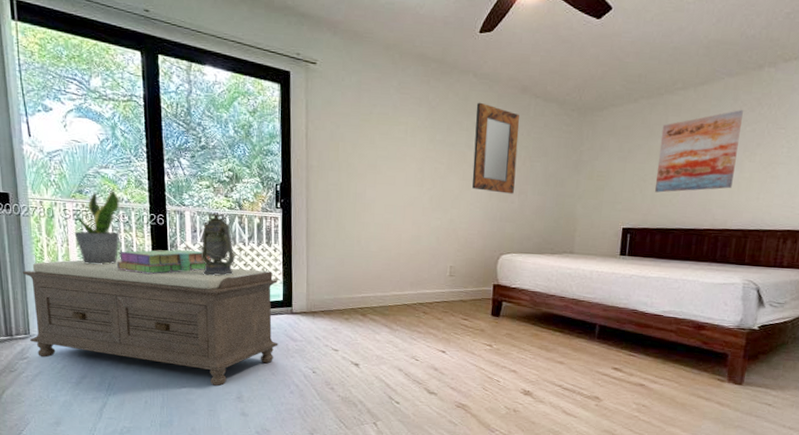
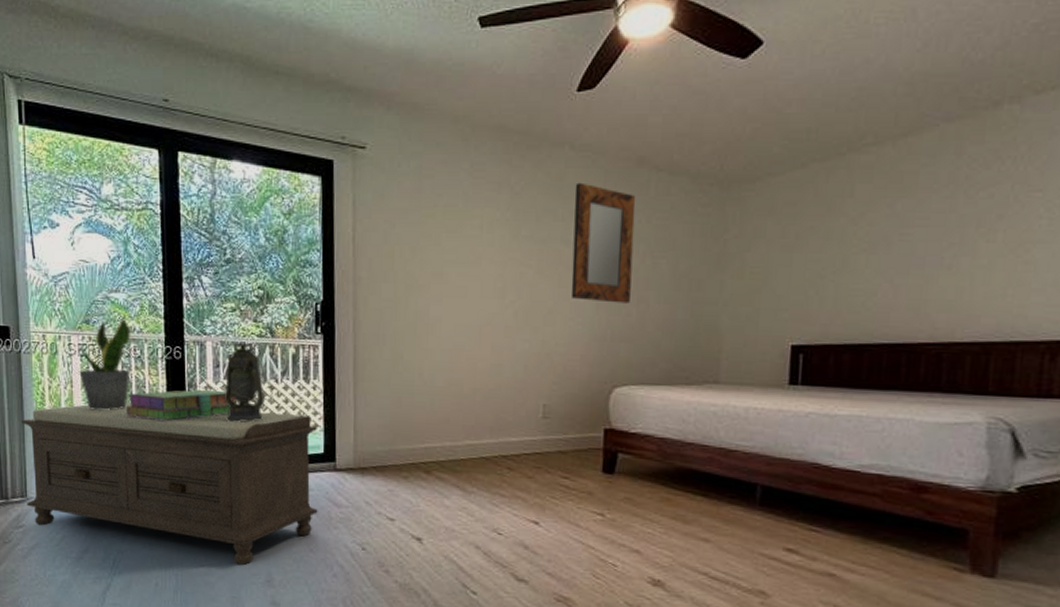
wall art: present [654,109,743,193] -> none [837,166,972,293]

